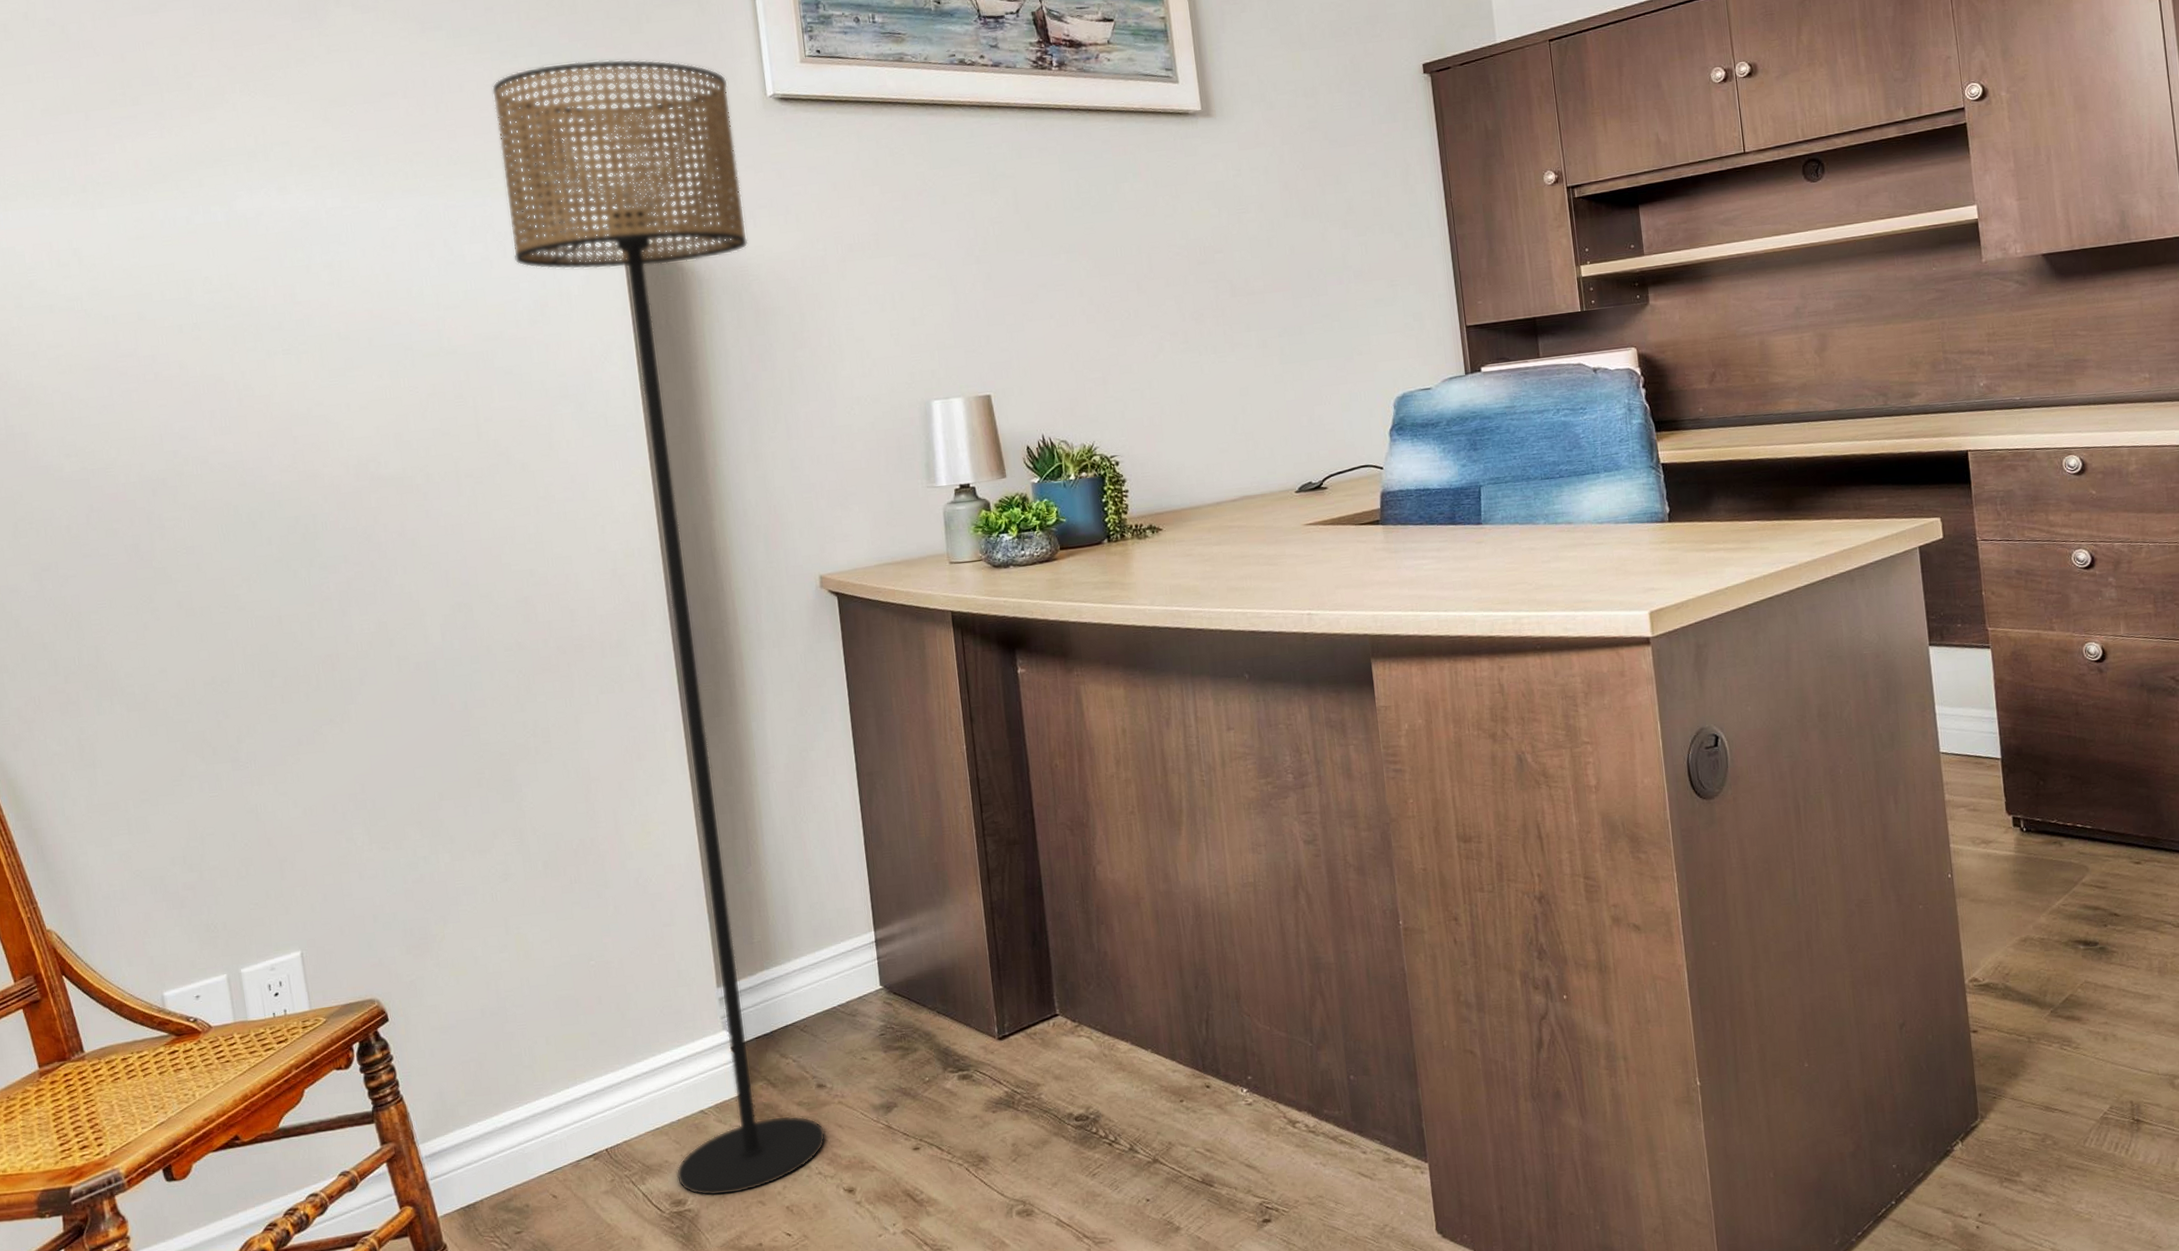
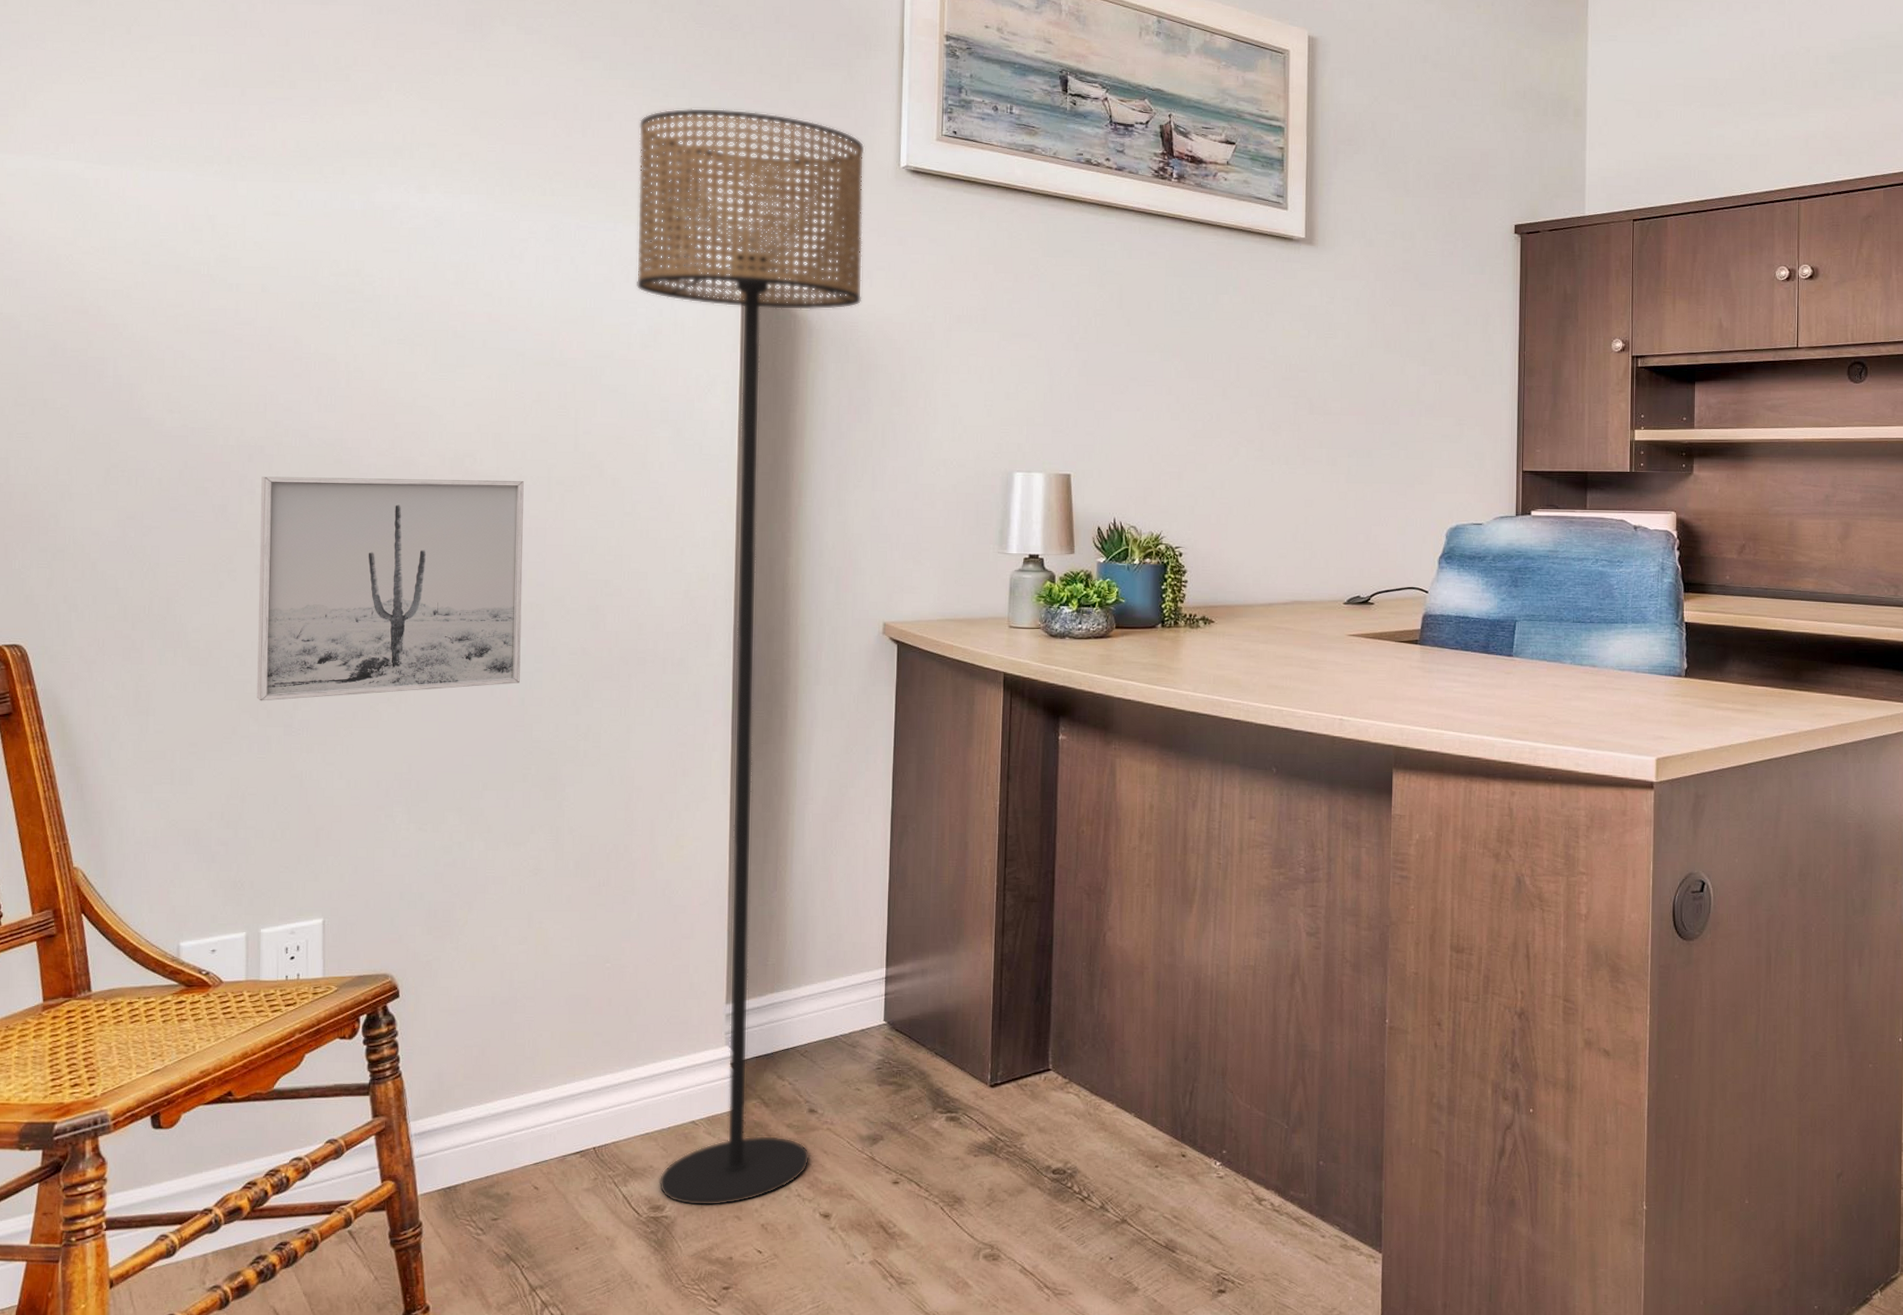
wall art: none [168,478,460,739] -> present [257,476,524,701]

